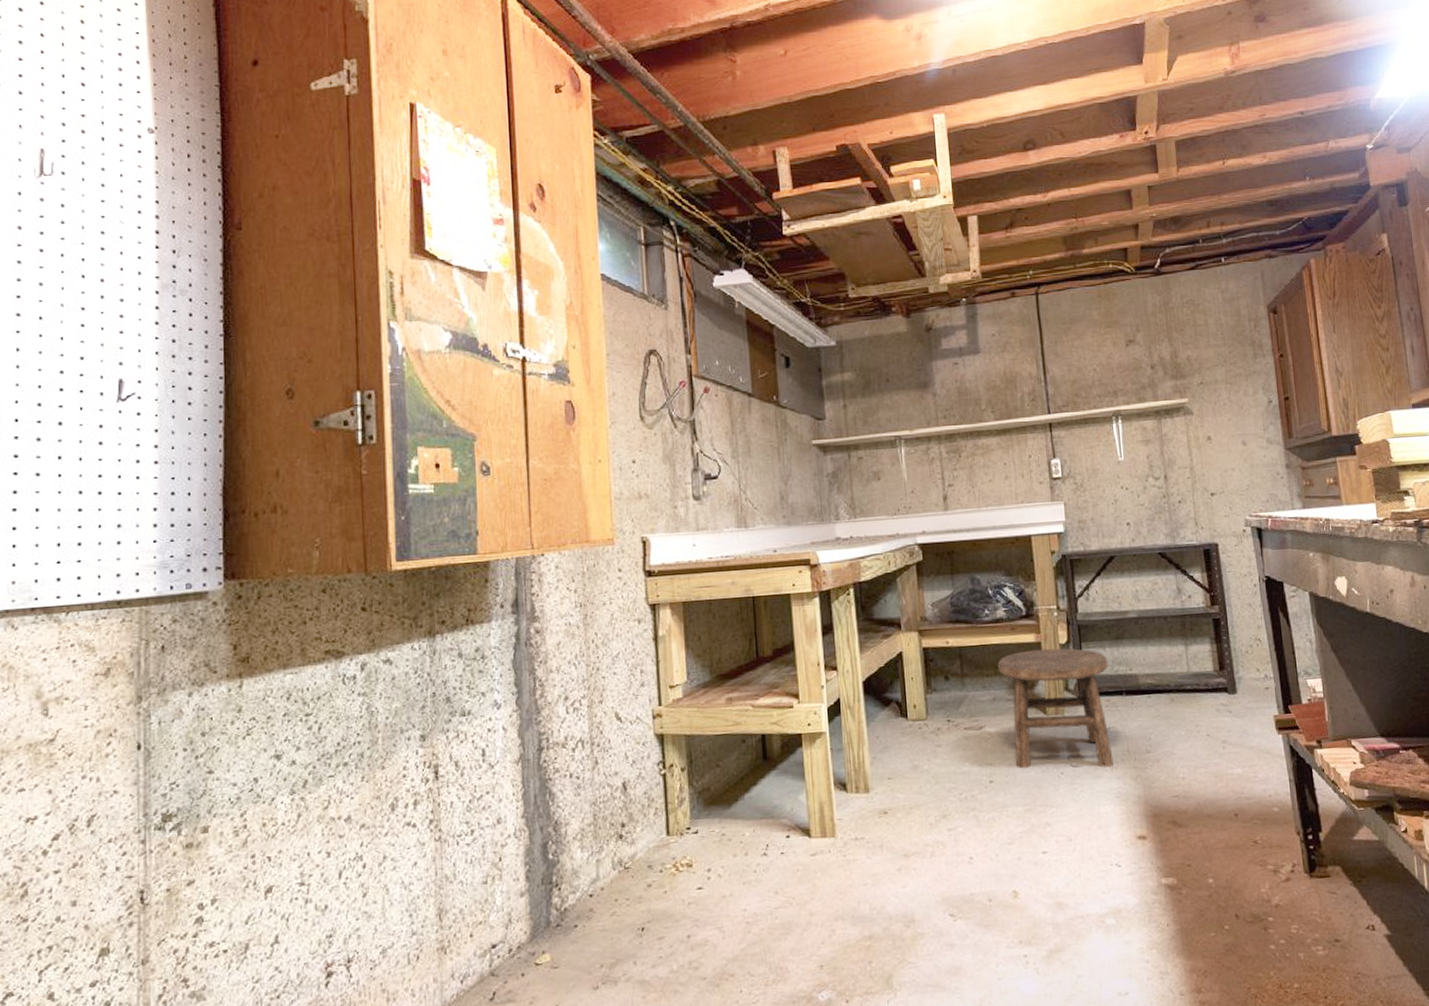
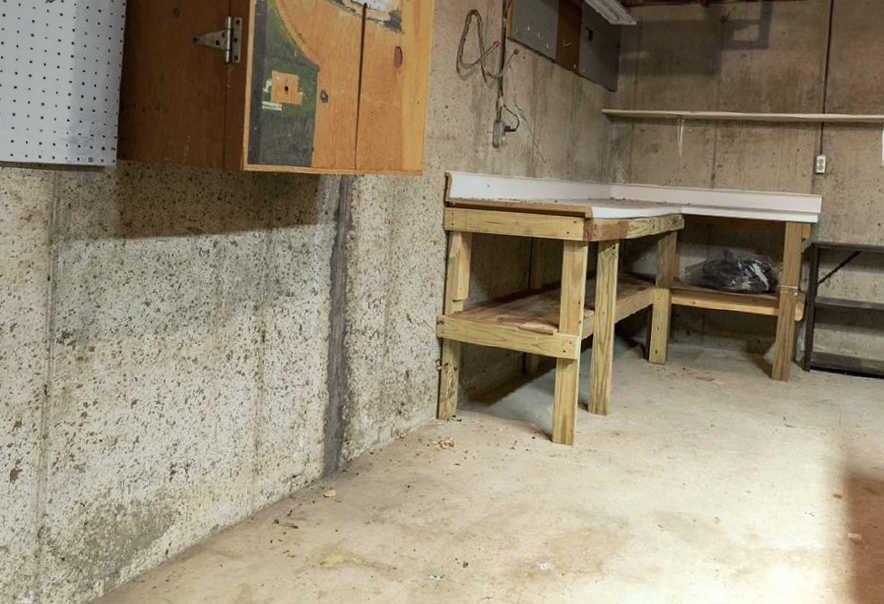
stool: present [997,648,1114,769] -> none [735,321,836,433]

